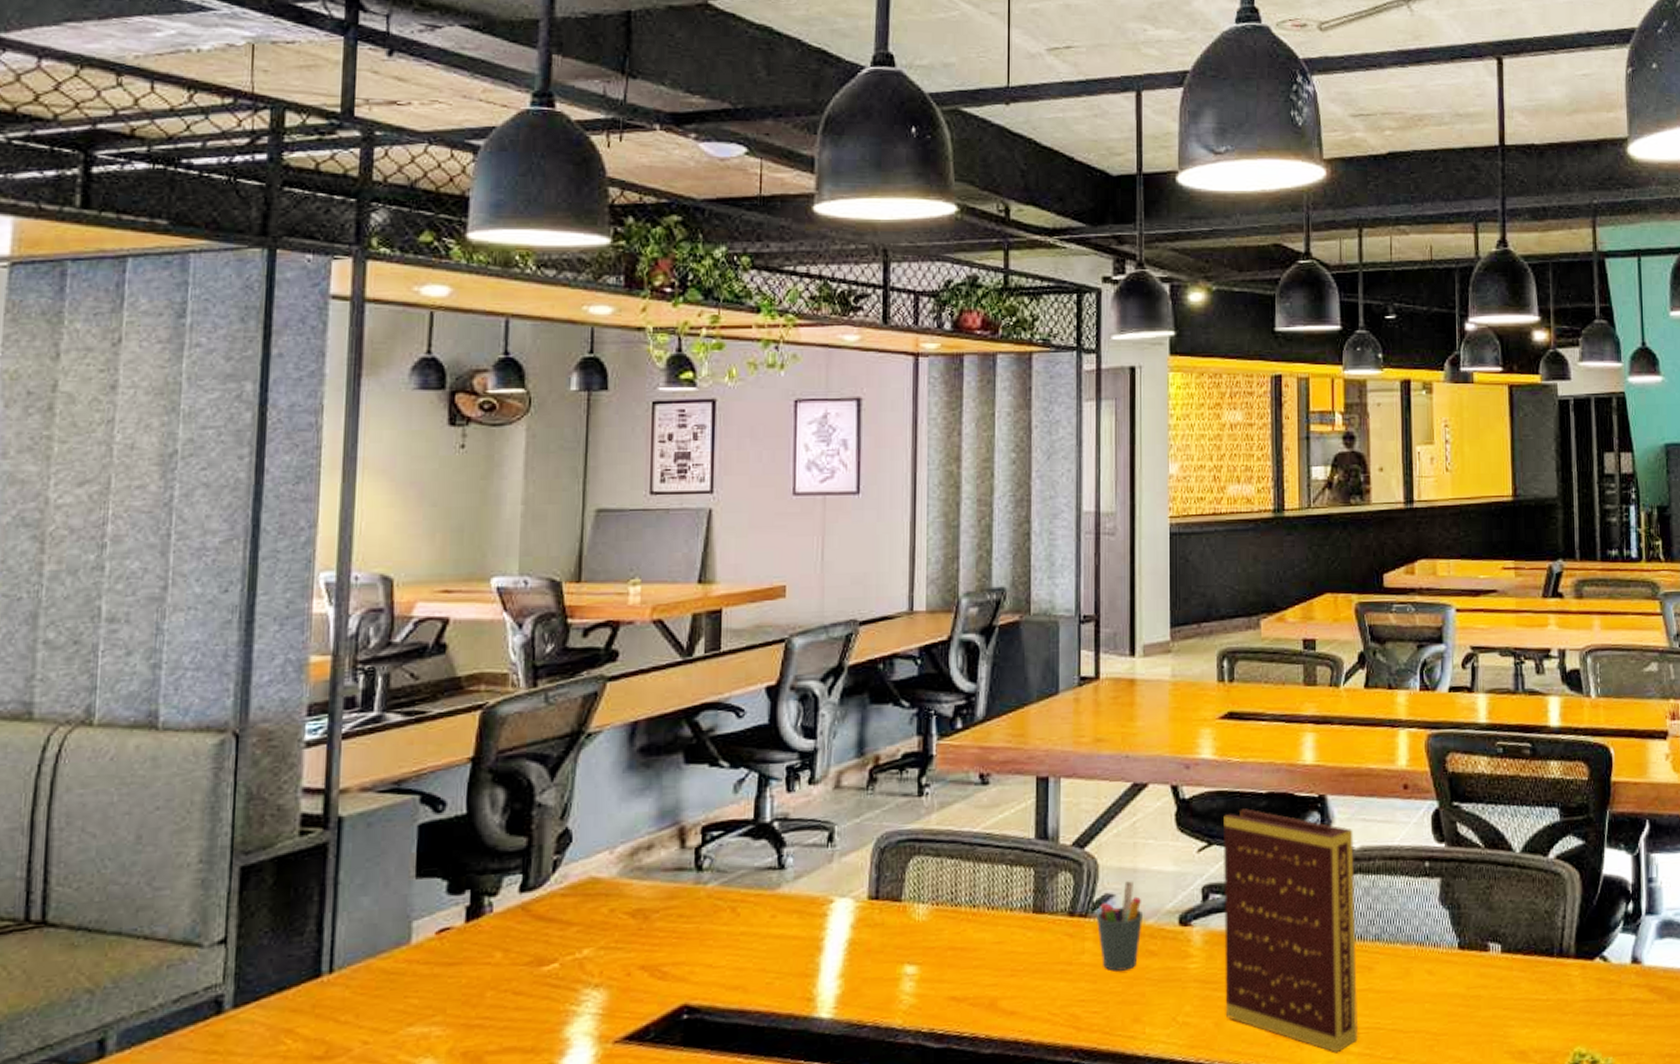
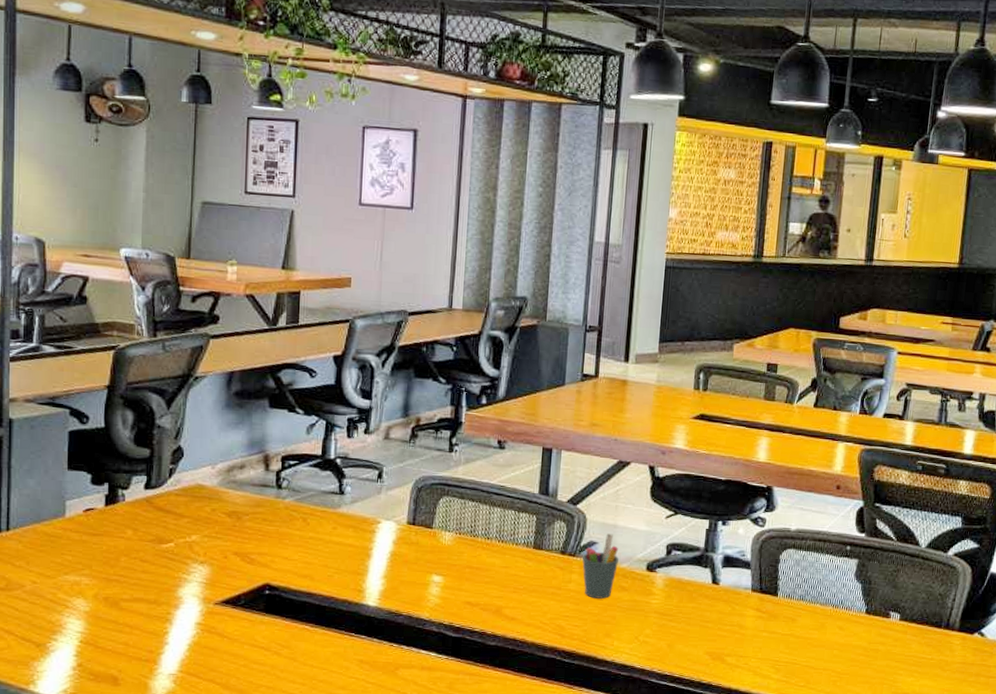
book: present [1222,808,1359,1053] -> none [677,490,792,677]

